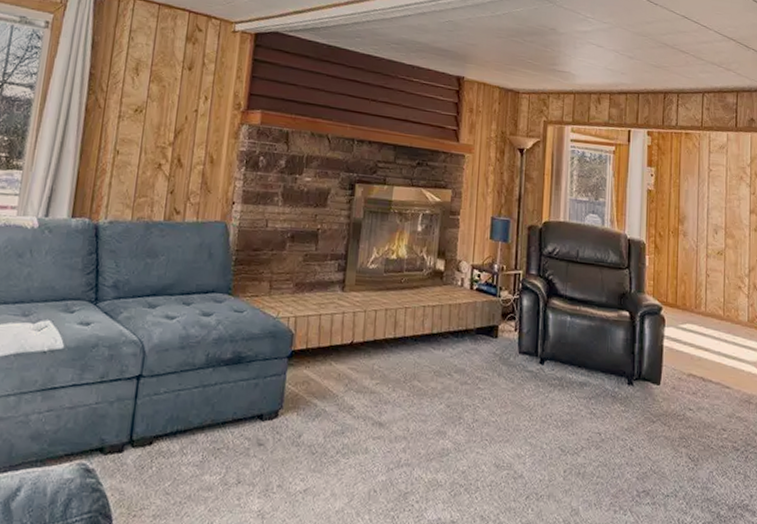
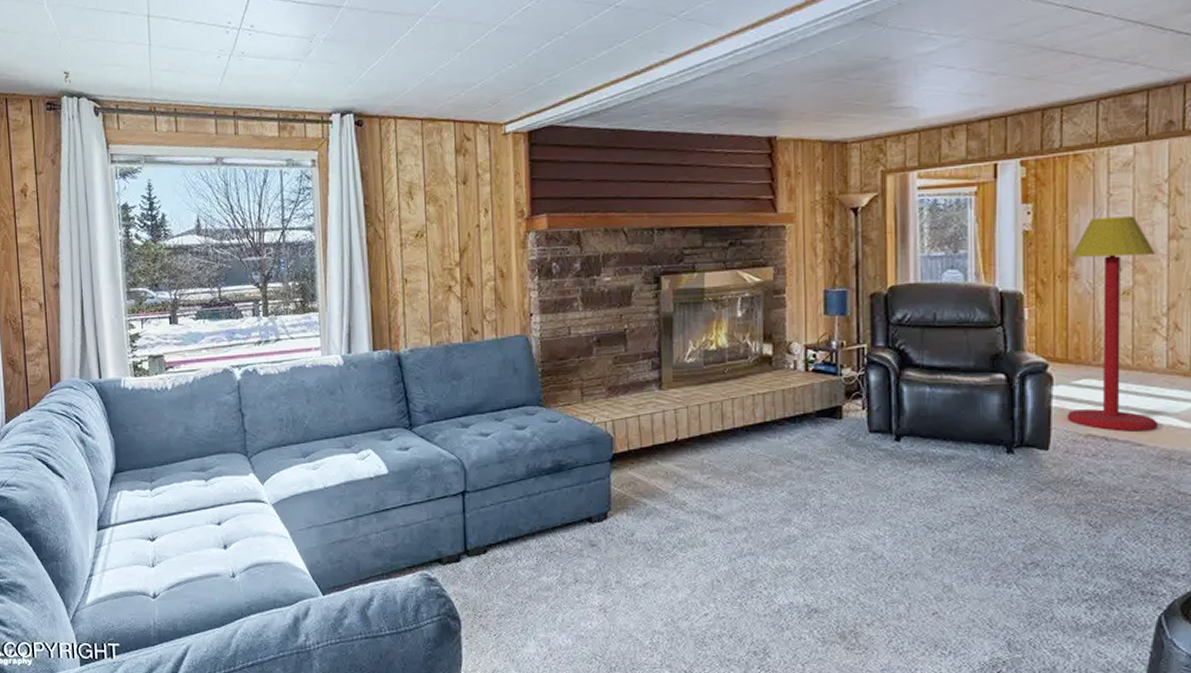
floor lamp: none [675,187,741,376] -> present [1067,216,1157,432]

